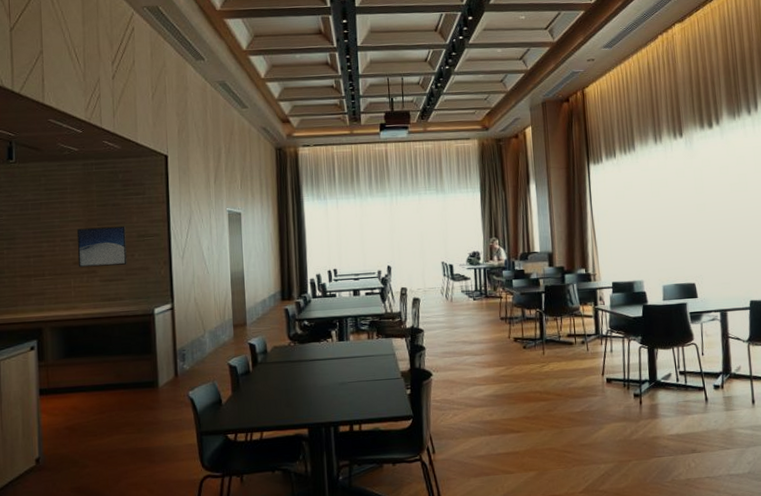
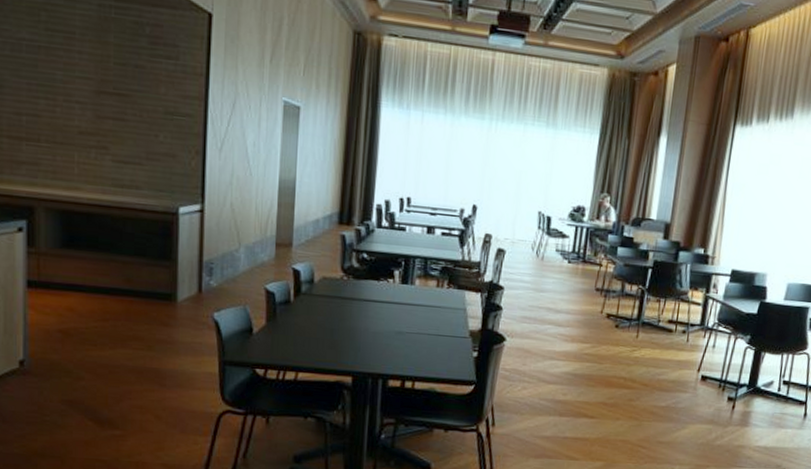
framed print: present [76,225,127,268] -> none [84,89,150,146]

